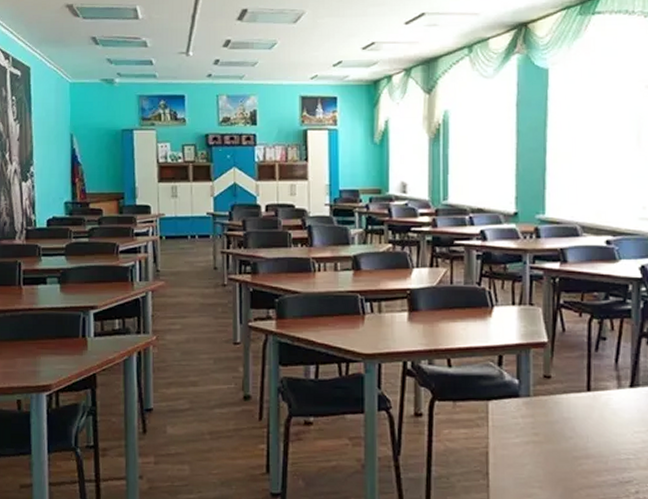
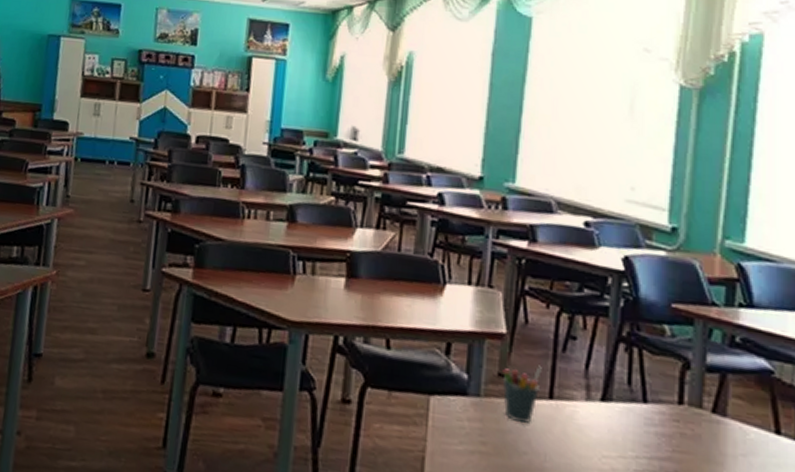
pen holder: none [547,365,580,413] -> present [502,365,542,423]

